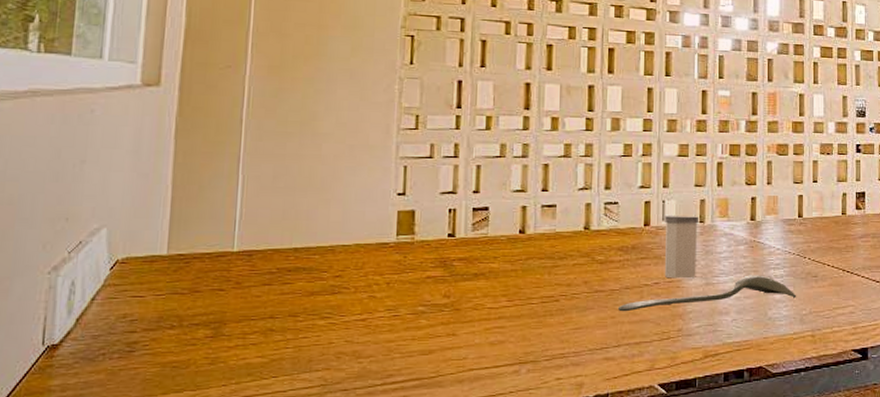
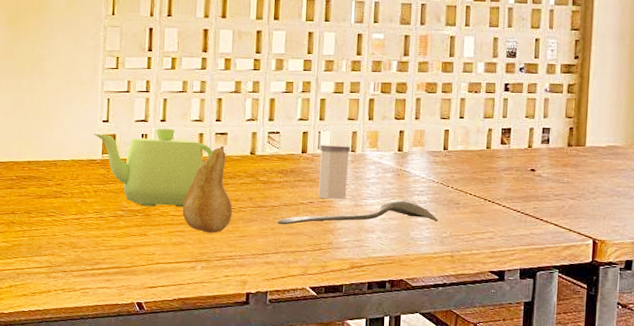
teapot: none [384,201,538,299] -> present [93,128,213,208]
fruit: none [501,221,565,328] -> present [182,146,233,234]

